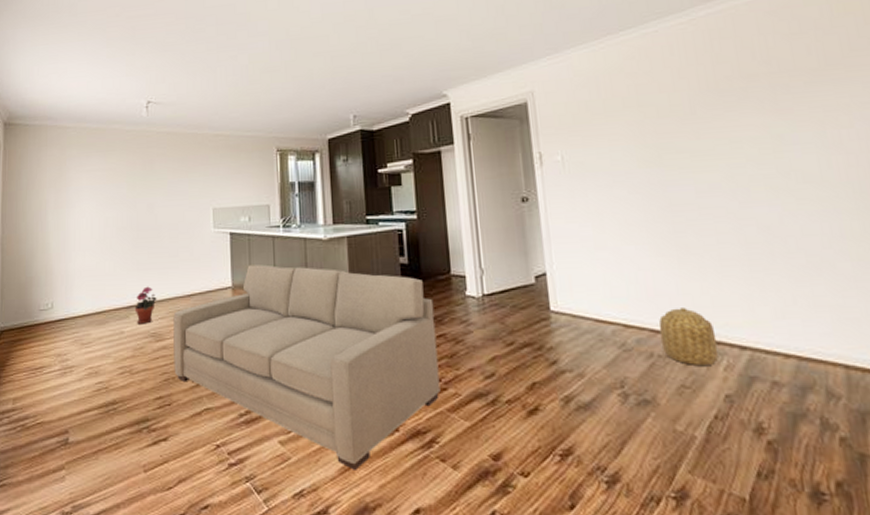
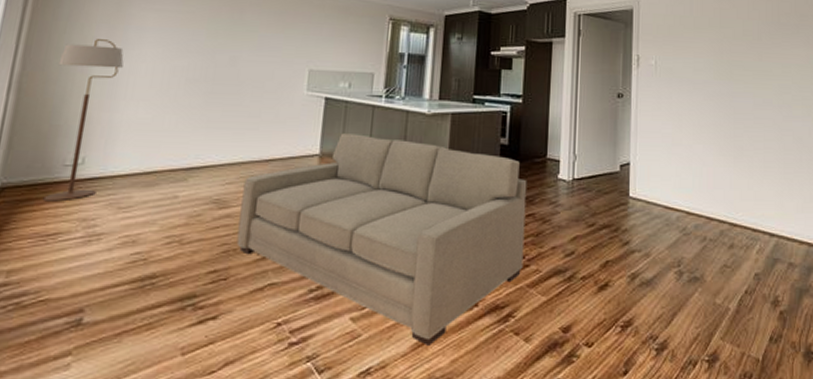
floor lamp: none [25,201,70,341] -> present [43,39,124,202]
potted plant: present [134,286,157,324] -> none [196,147,227,189]
basket: present [659,308,718,367] -> none [713,200,754,250]

